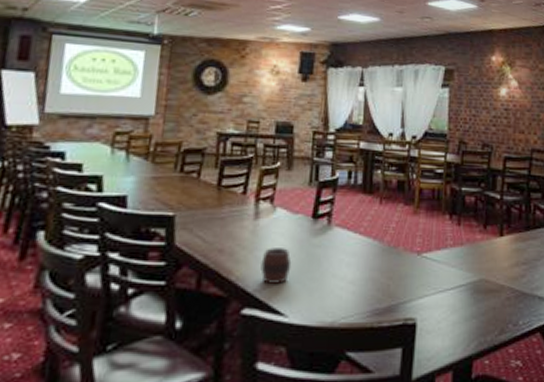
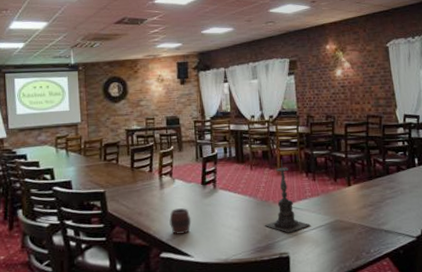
candle holder: none [389,194,448,292] -> present [265,159,311,233]

